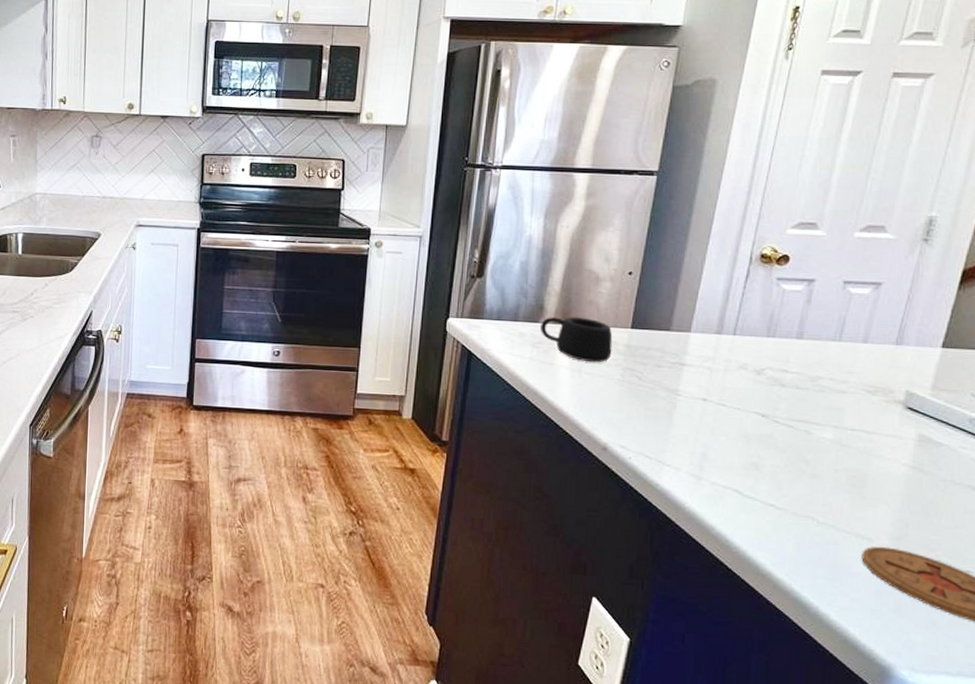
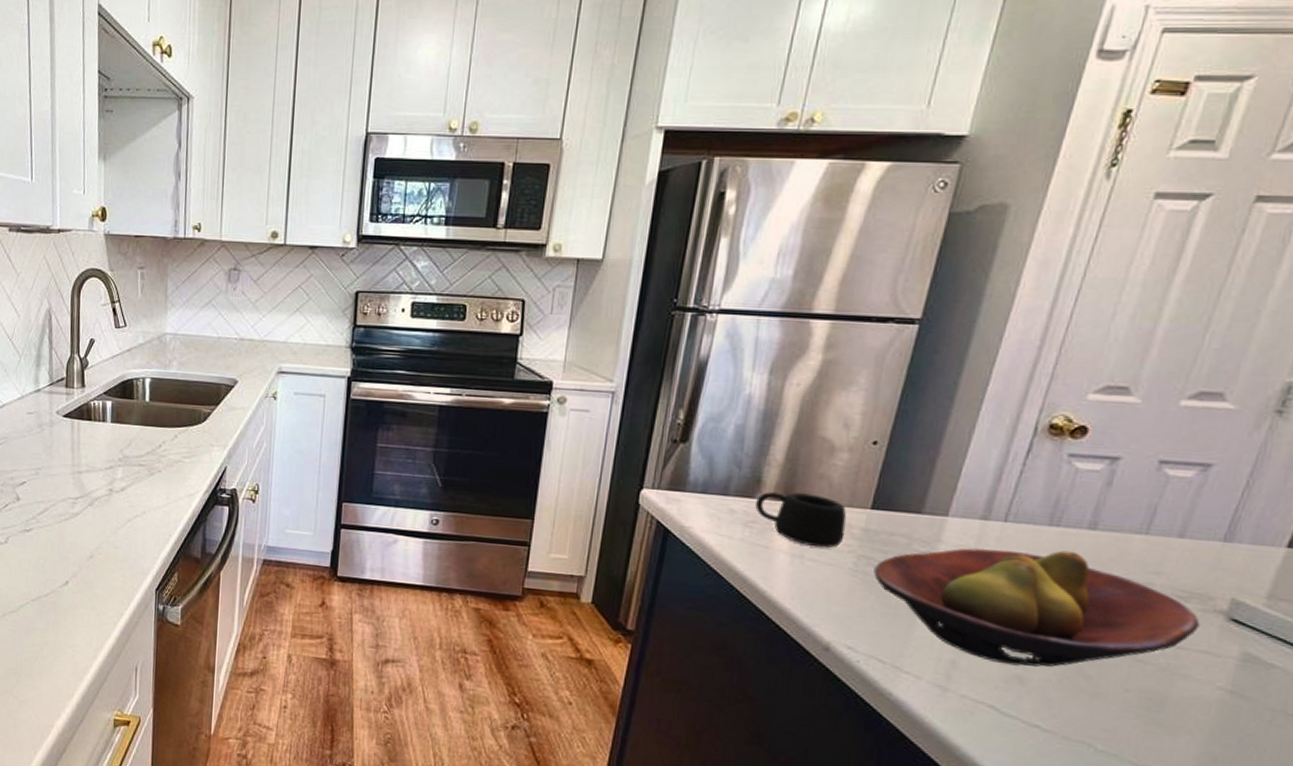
fruit bowl: none [637,357,885,455] -> present [873,548,1200,667]

